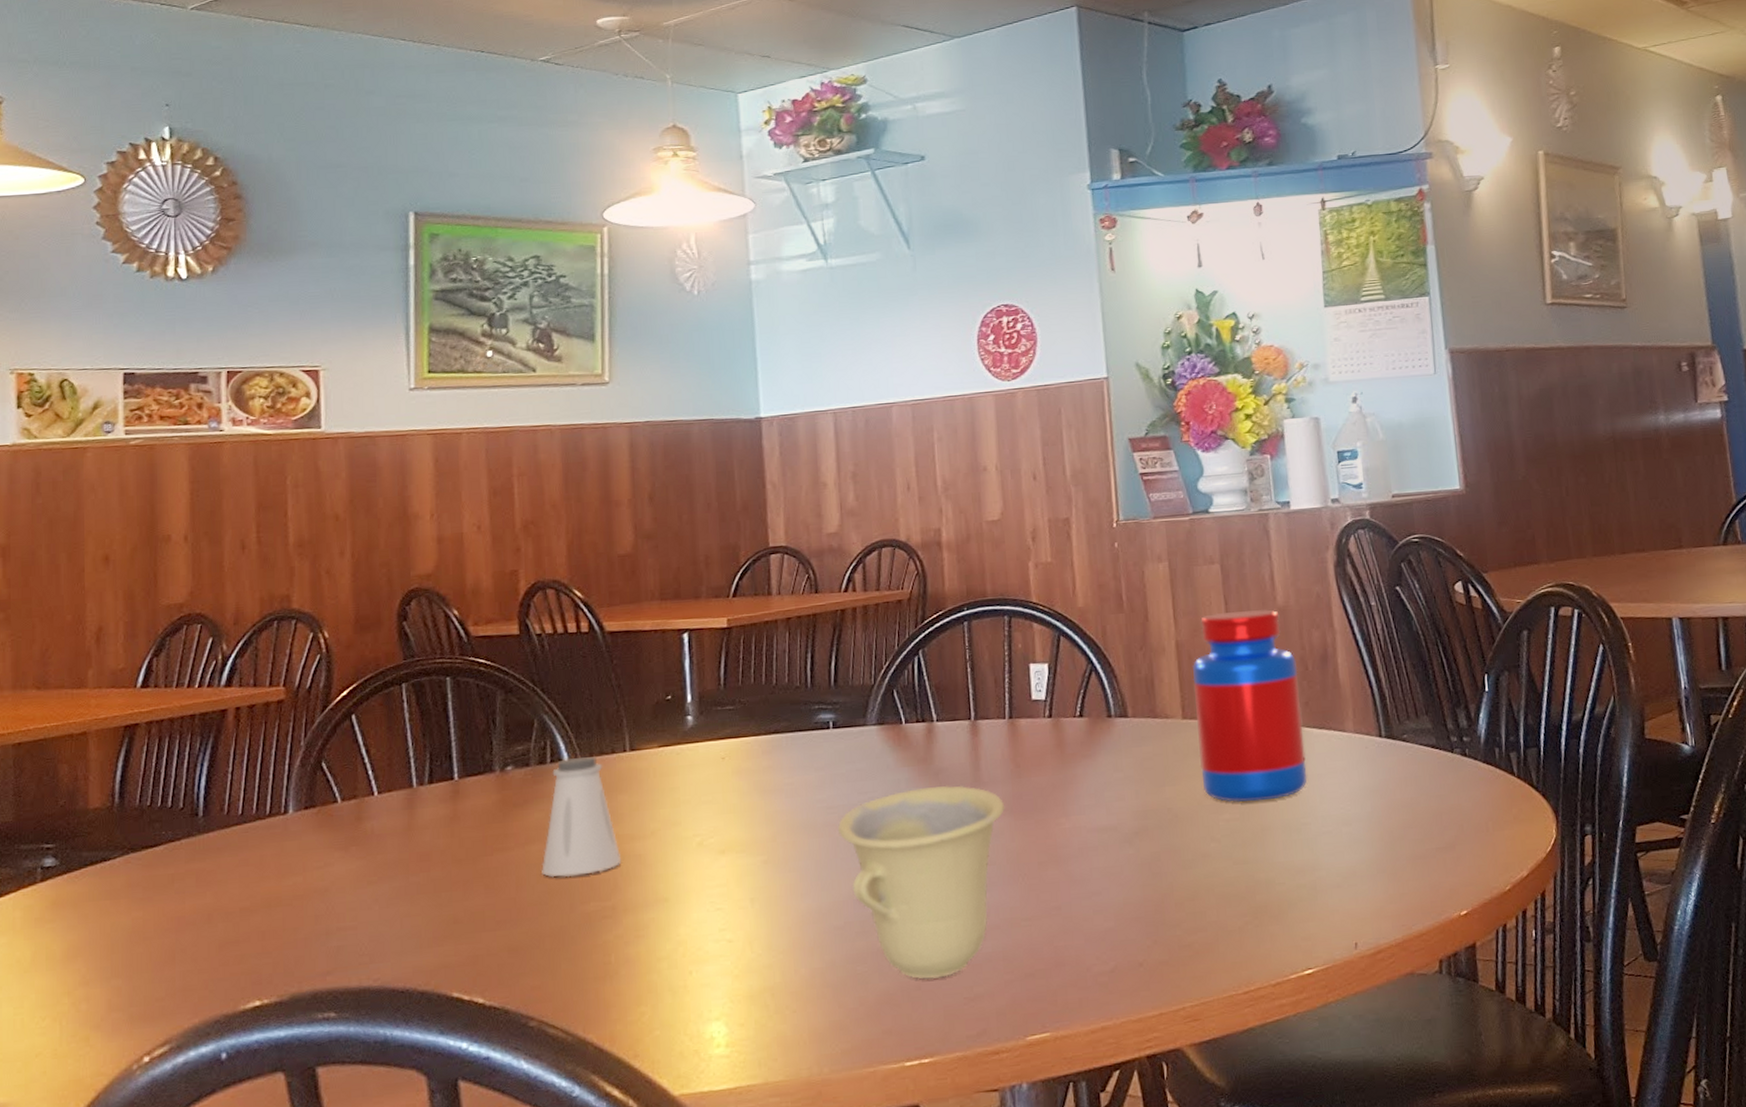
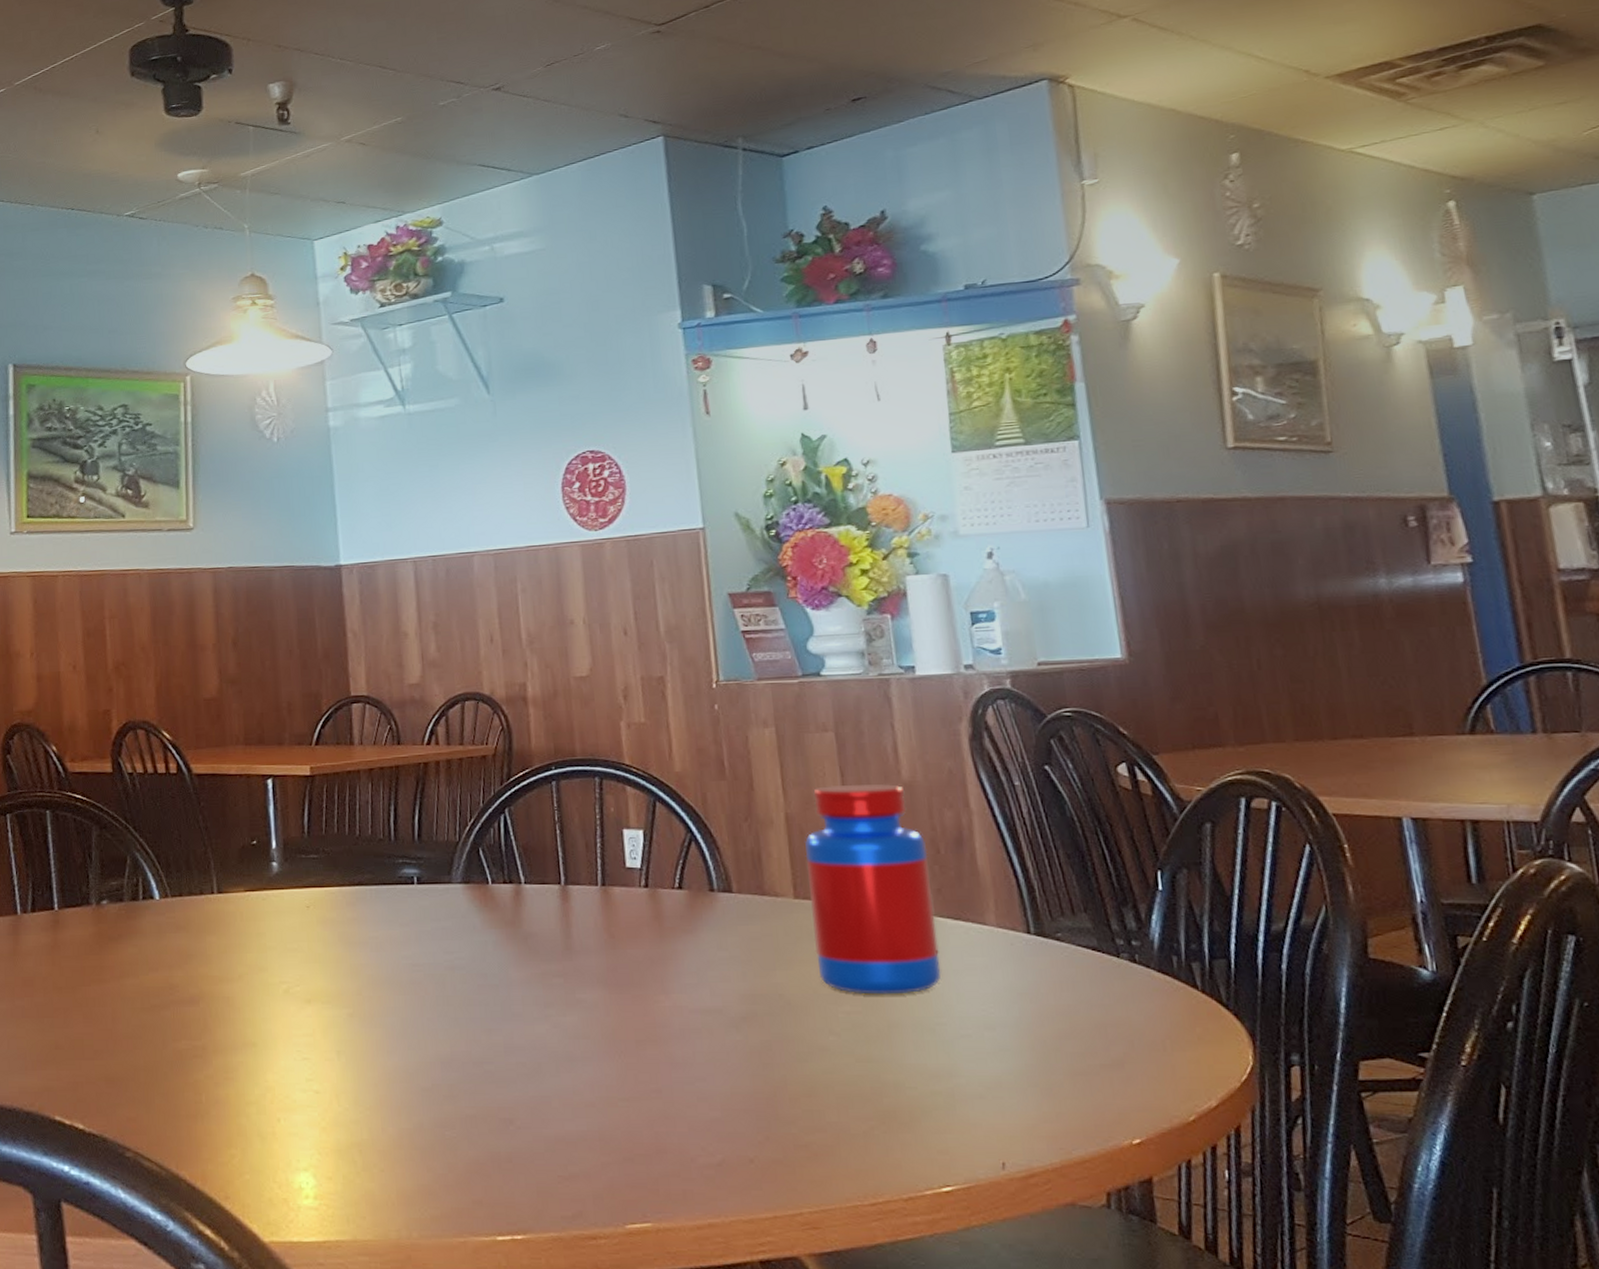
saltshaker: present [541,756,622,878] -> none [135,895,211,1013]
cup: present [837,785,1005,979] -> none [423,951,599,1152]

